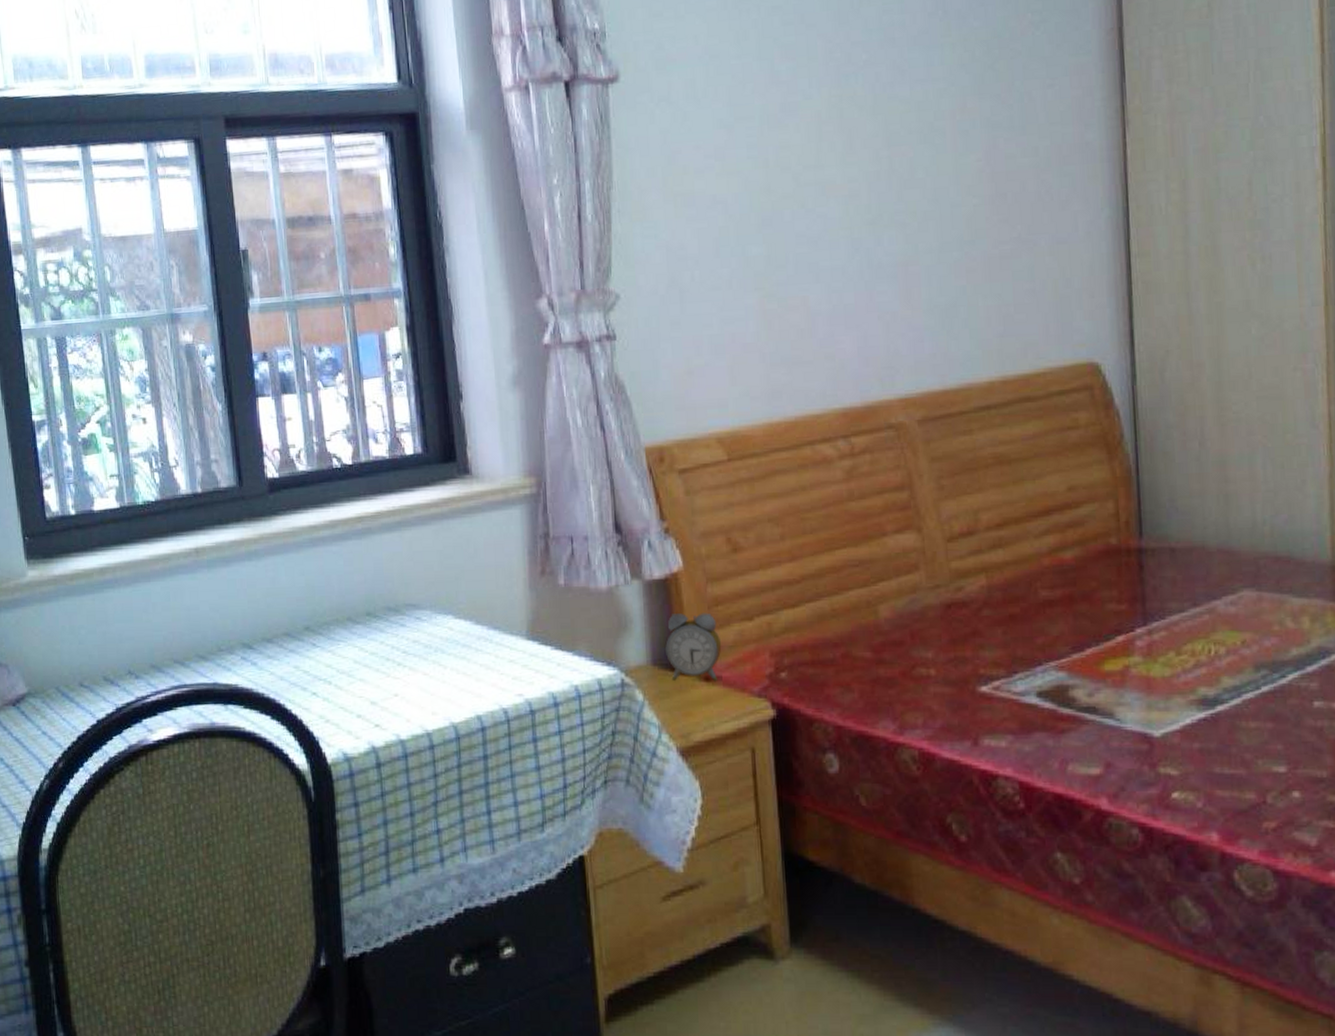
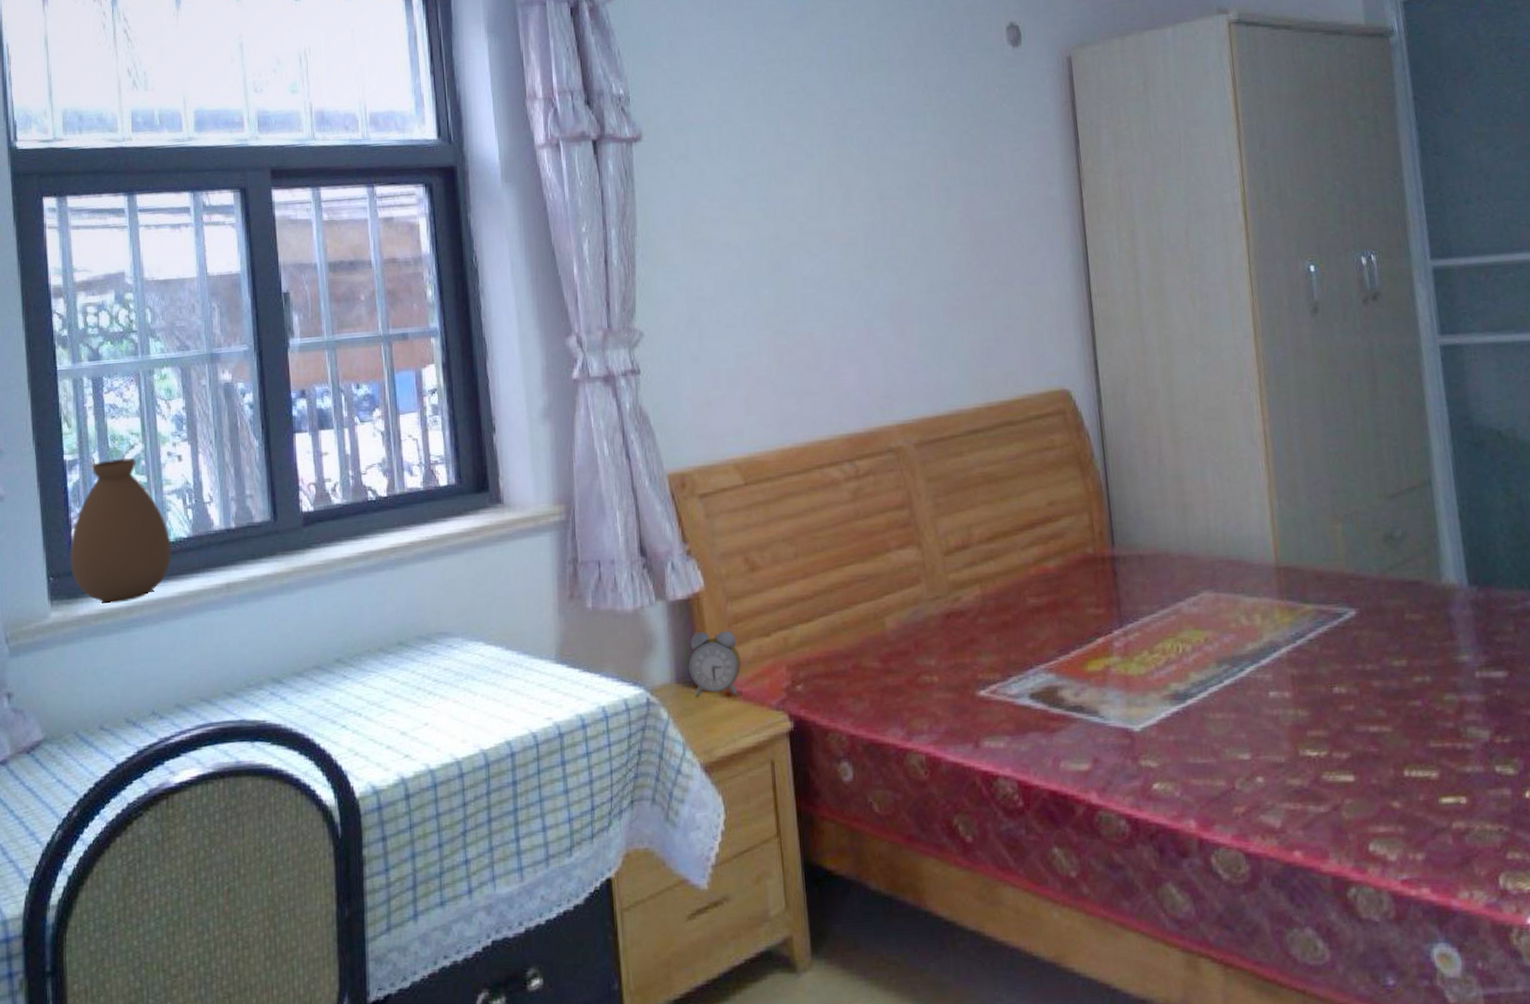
vase: none [43,419,141,565] -> present [70,457,172,604]

